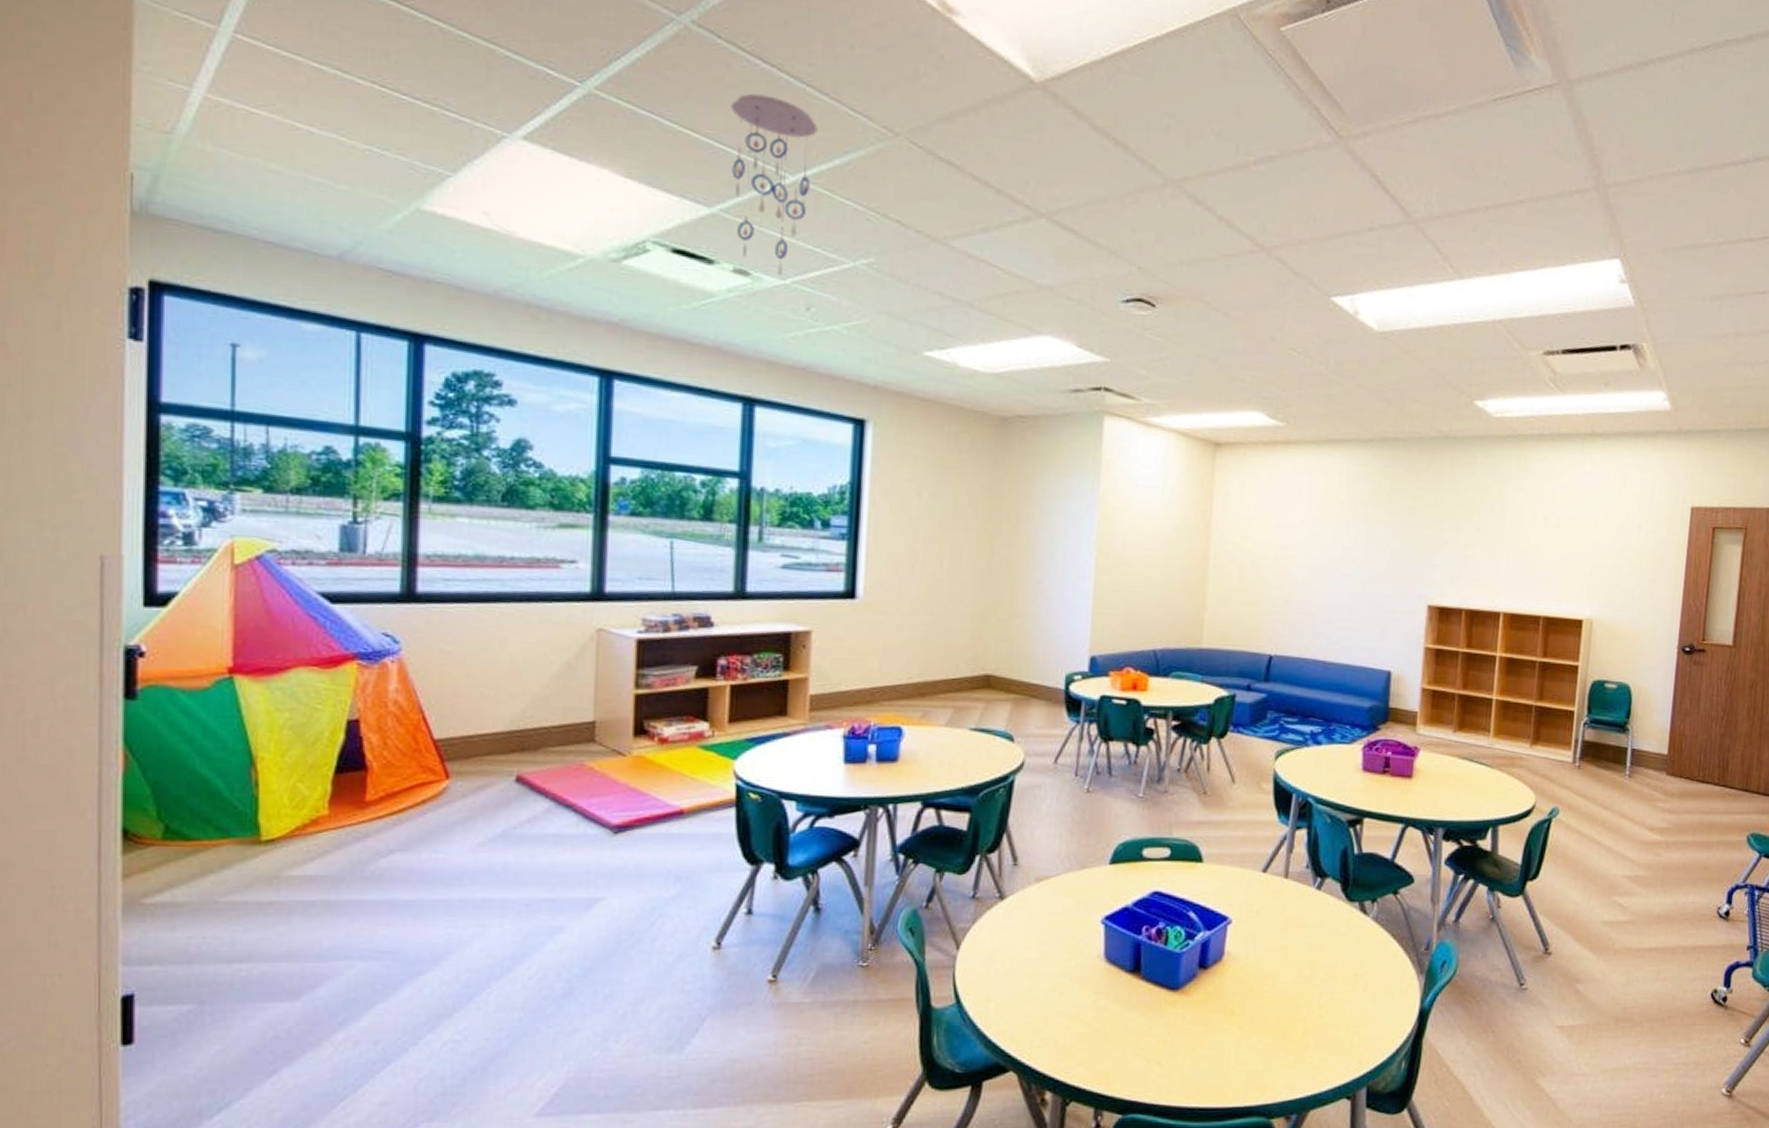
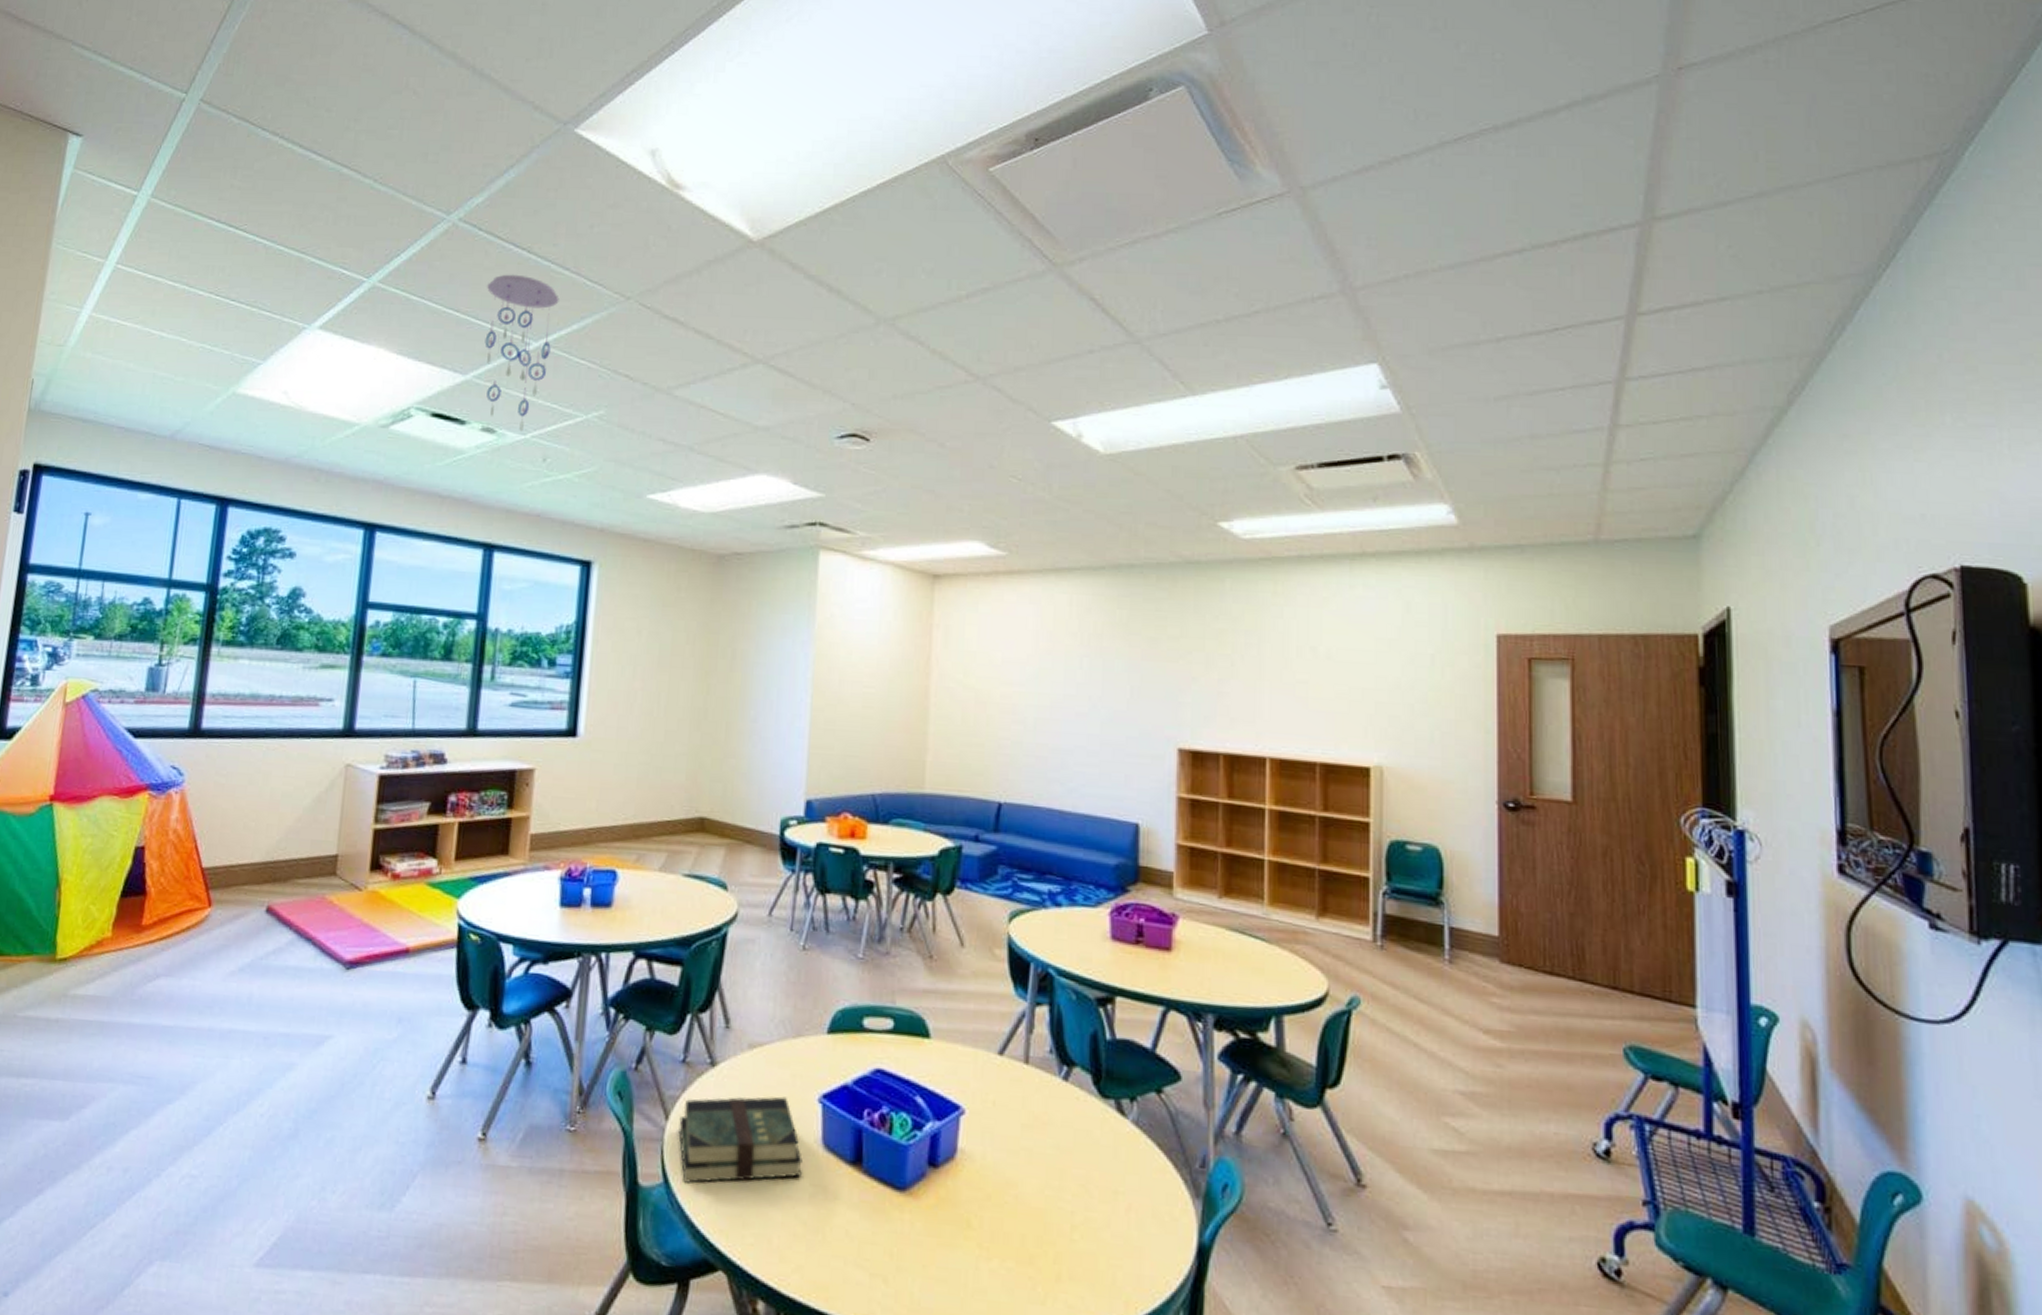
book: none [969,921,1086,1001] -> present [679,1096,803,1183]

